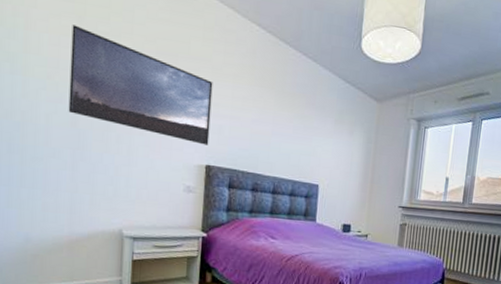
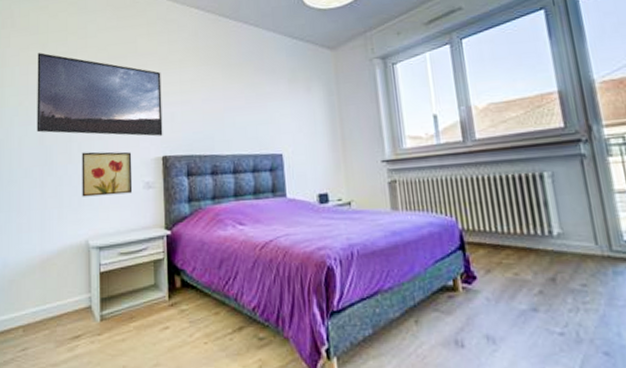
wall art: none [117,144,175,194] -> present [81,151,133,197]

